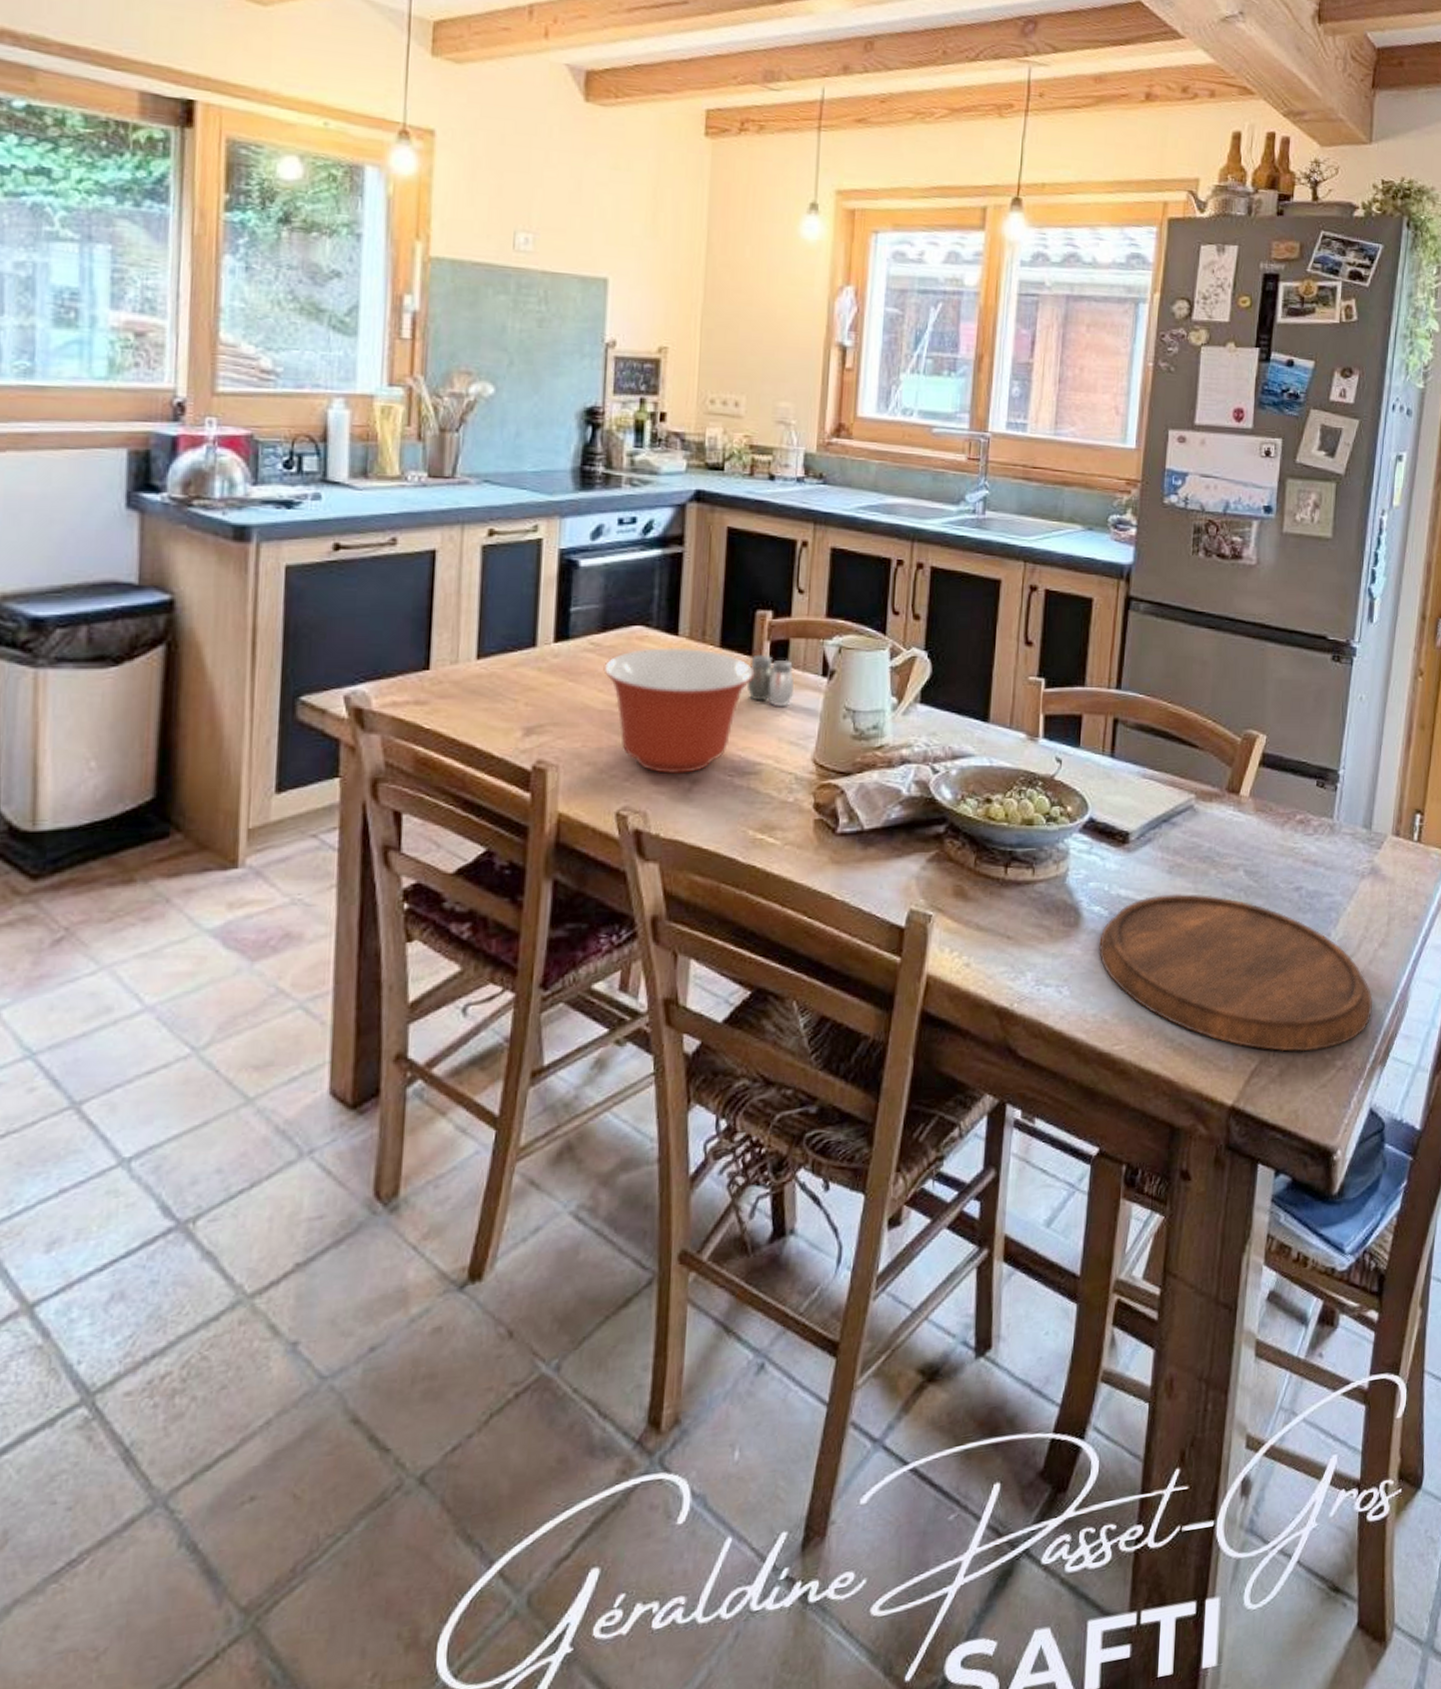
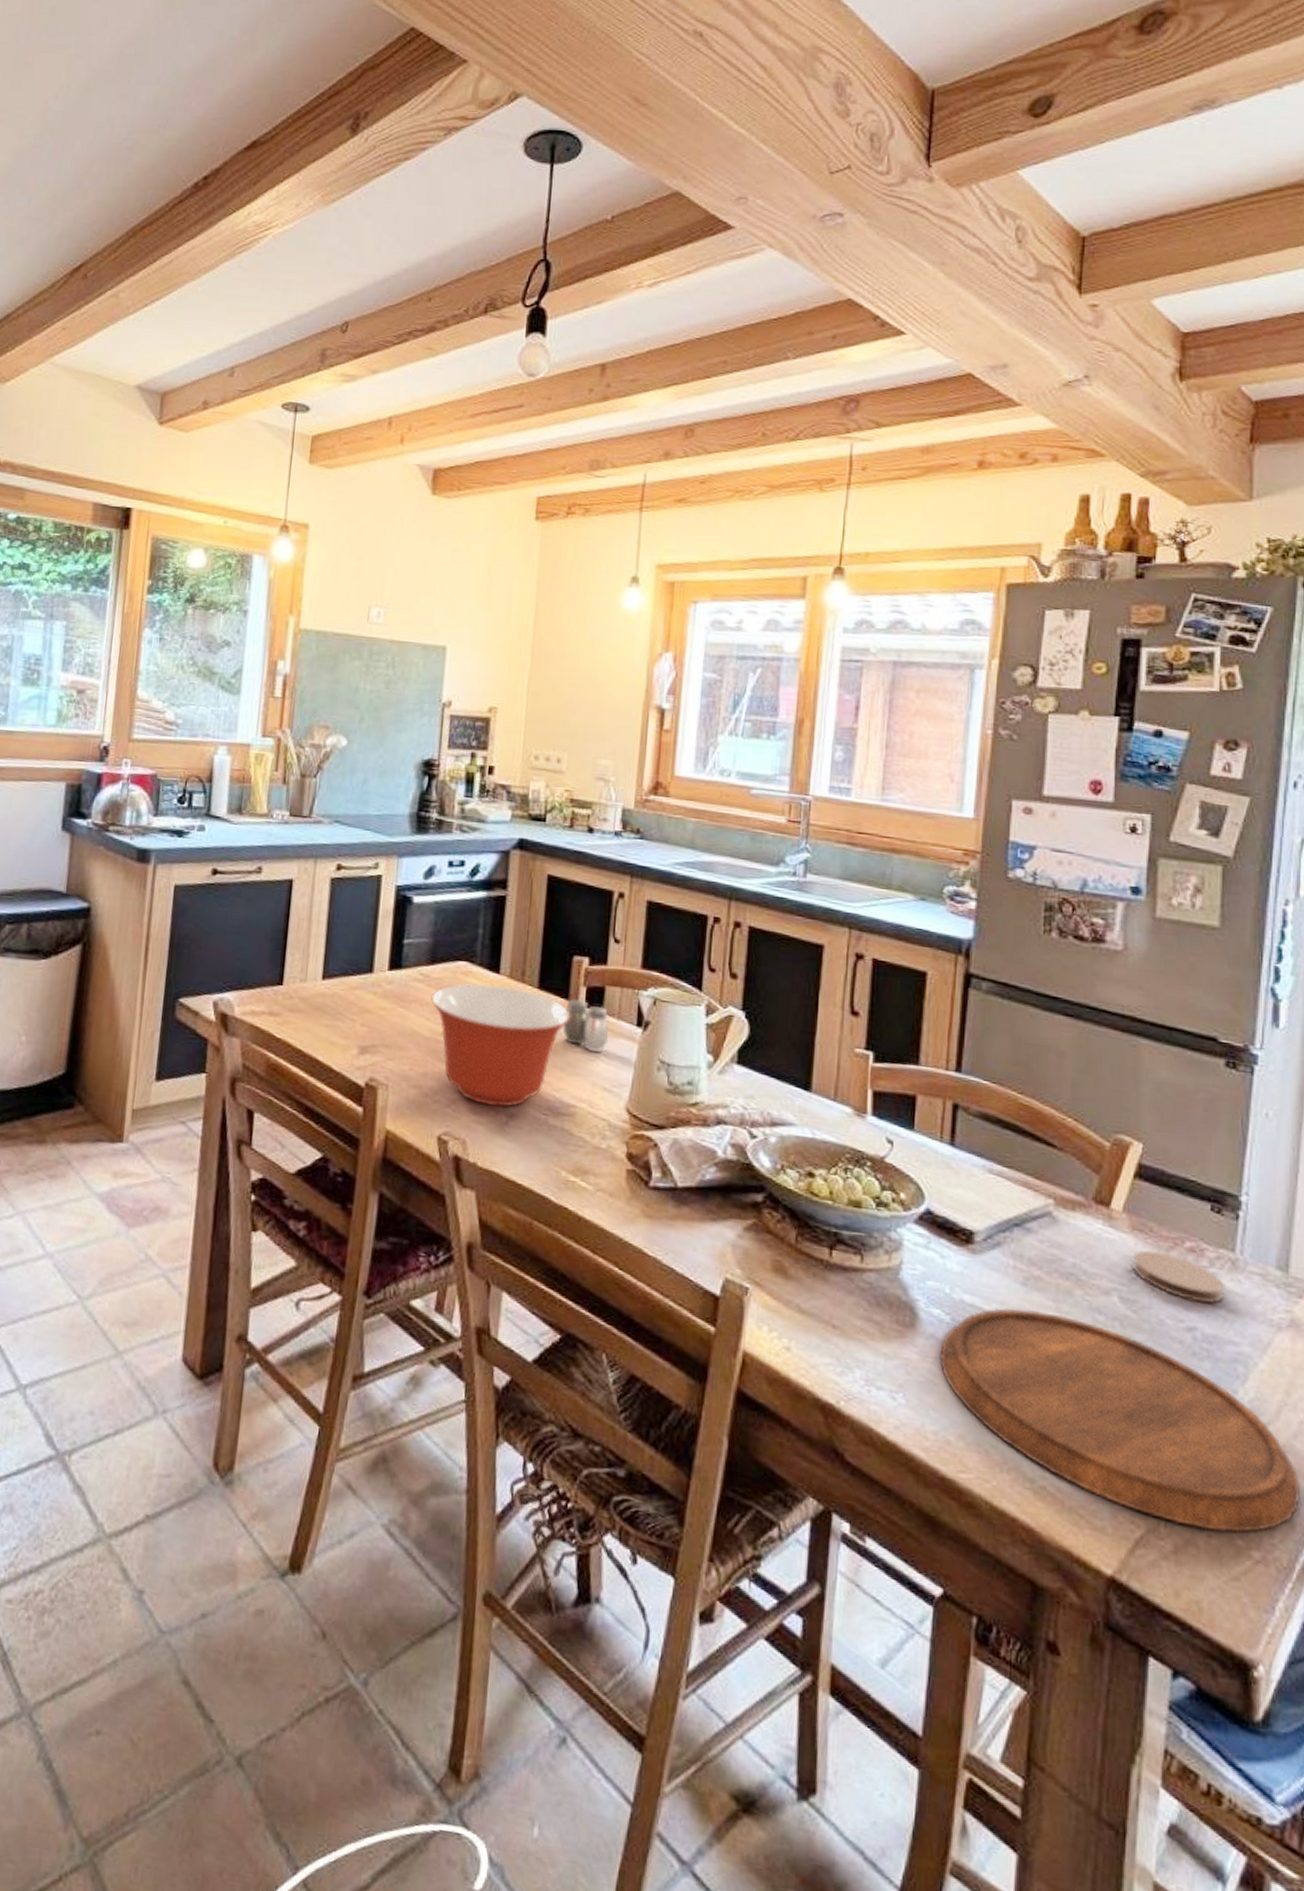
coaster: none [1255,826,1325,864] -> present [1133,1250,1226,1303]

